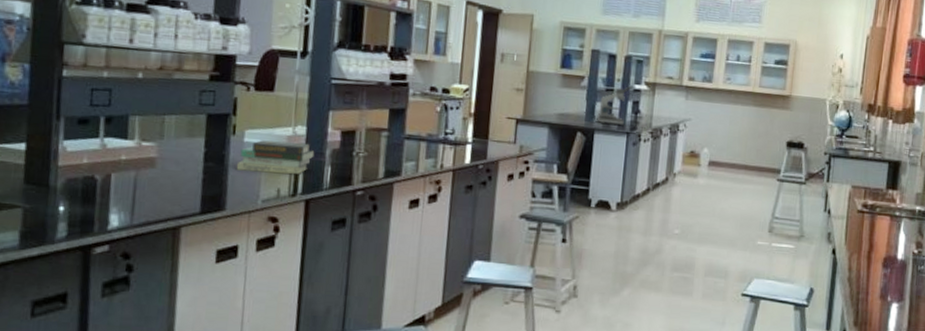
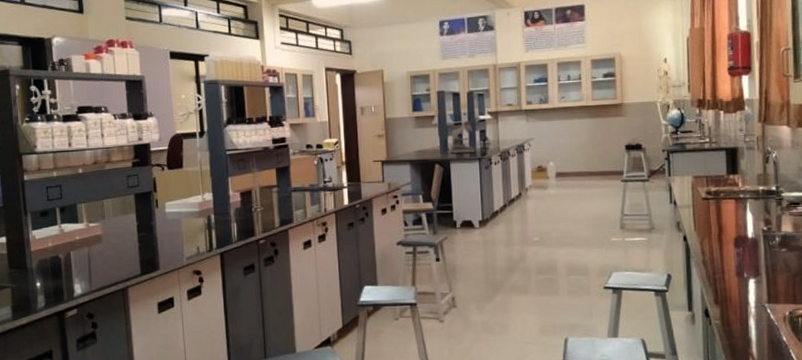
books: present [236,140,315,174] -> none [162,206,222,236]

